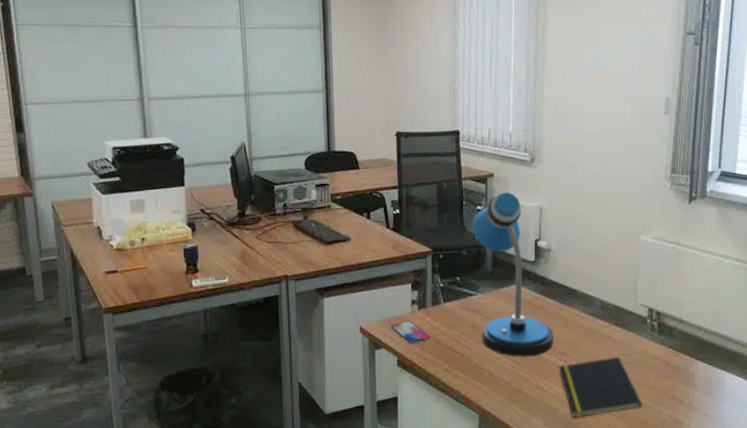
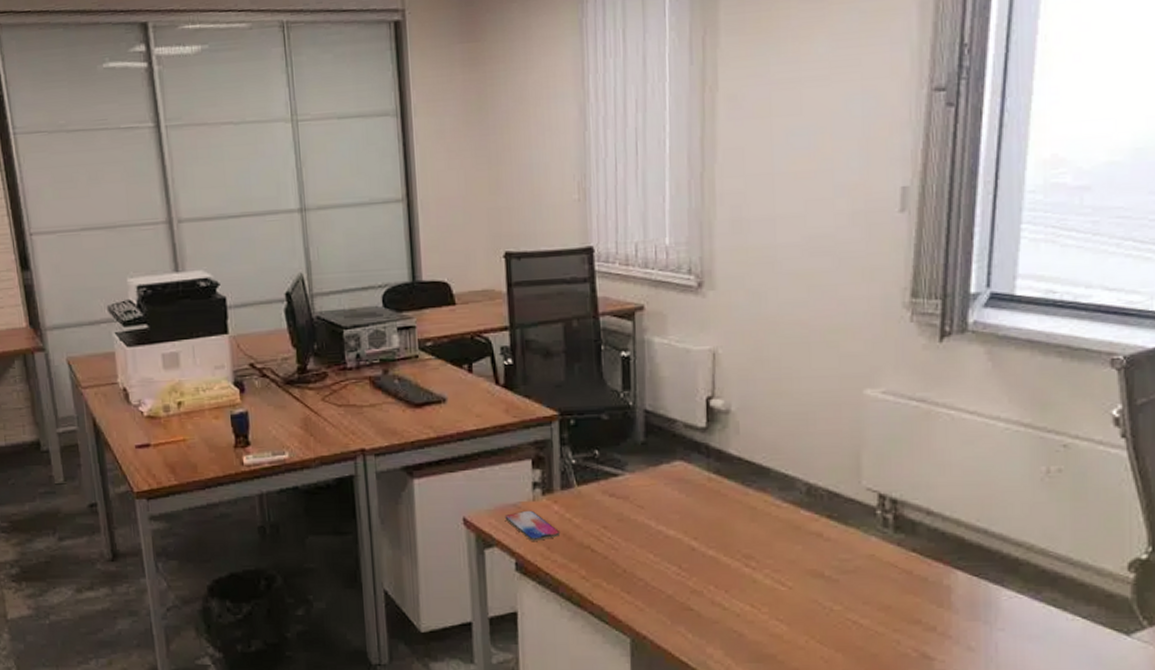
desk lamp: present [472,193,554,358] -> none [615,332,737,562]
notepad: present [558,357,643,418] -> none [744,563,873,647]

